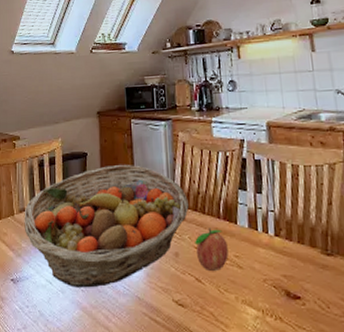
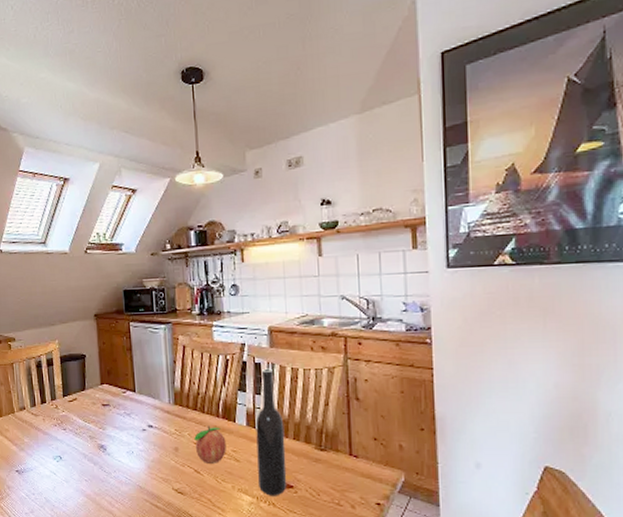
fruit basket: present [24,165,189,288] -> none [24,367,188,478]
bottle: none [257,165,294,309] -> present [255,368,287,496]

